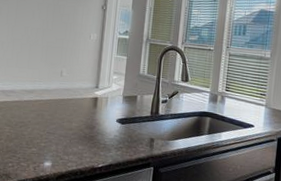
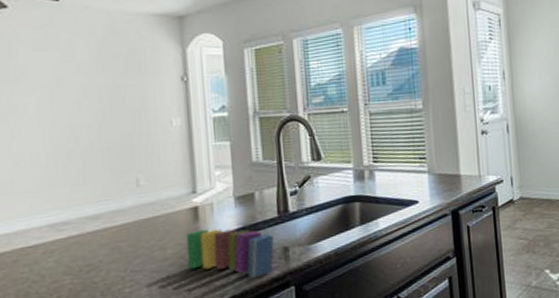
sponge: none [84,114,145,156] -> present [187,228,274,279]

